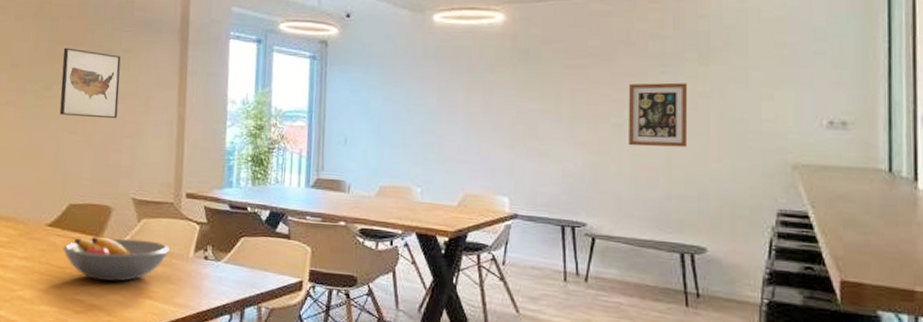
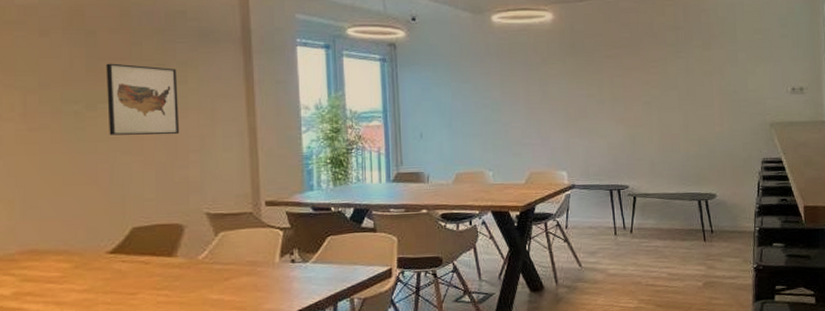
fruit bowl: present [63,237,169,282] -> none [131,252,253,300]
wall art: present [629,82,688,148] -> none [654,65,699,119]

